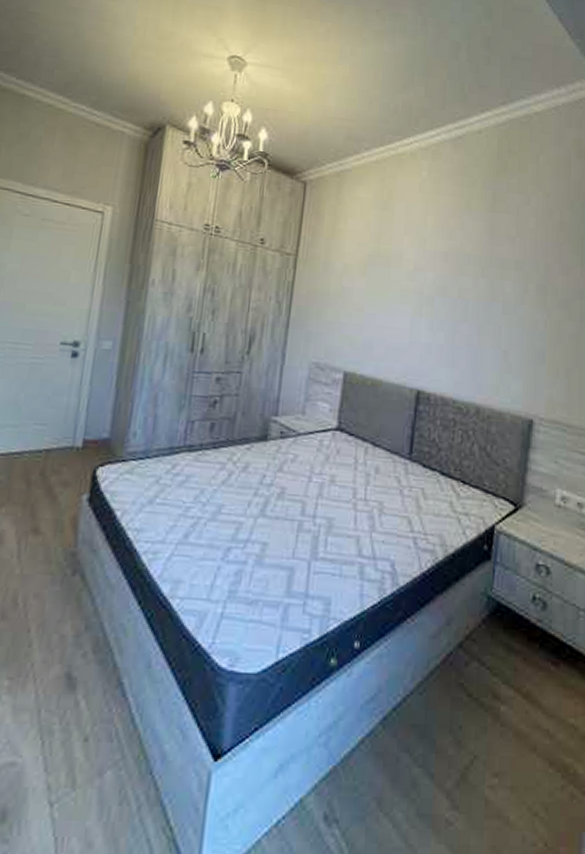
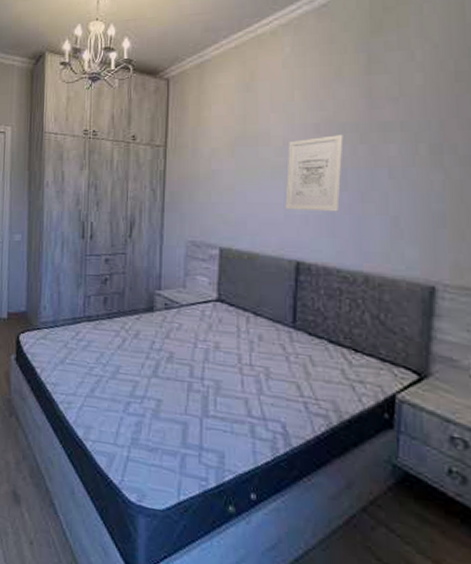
wall art: none [411,265,468,342] -> present [285,134,343,212]

